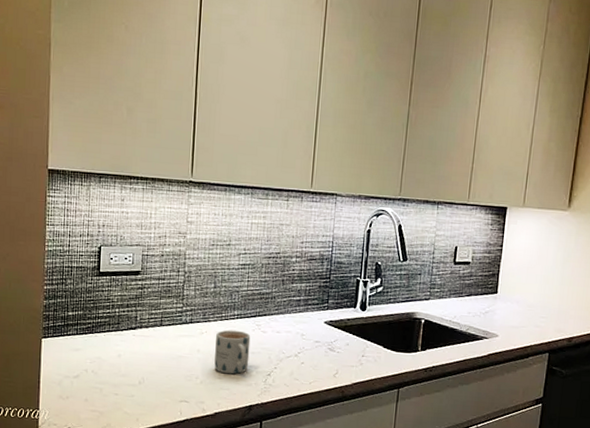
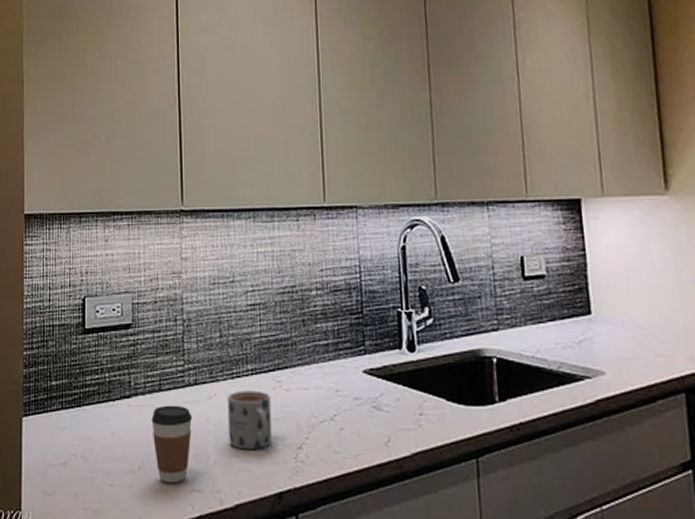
coffee cup: none [152,337,186,395] -> present [151,405,192,484]

